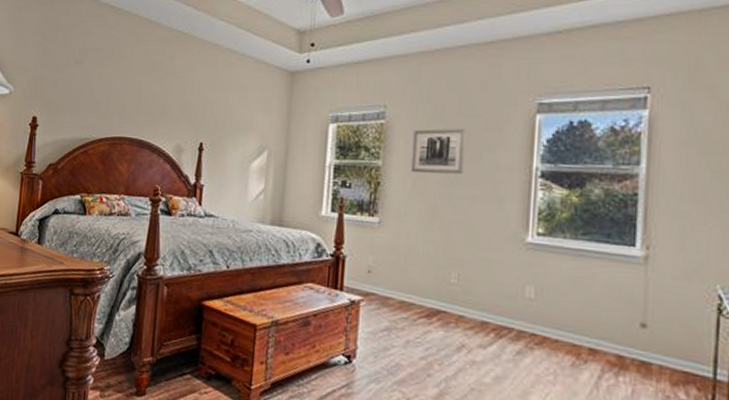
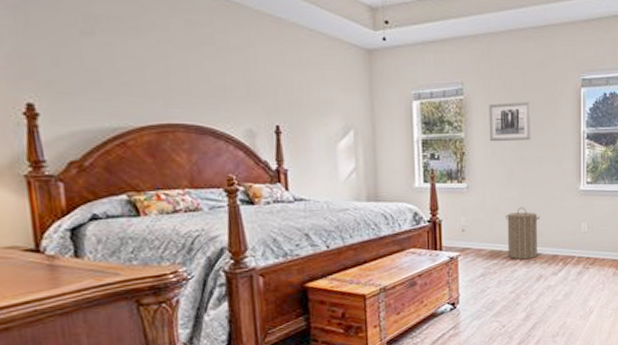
laundry hamper: none [421,253,468,322] -> present [506,207,541,260]

